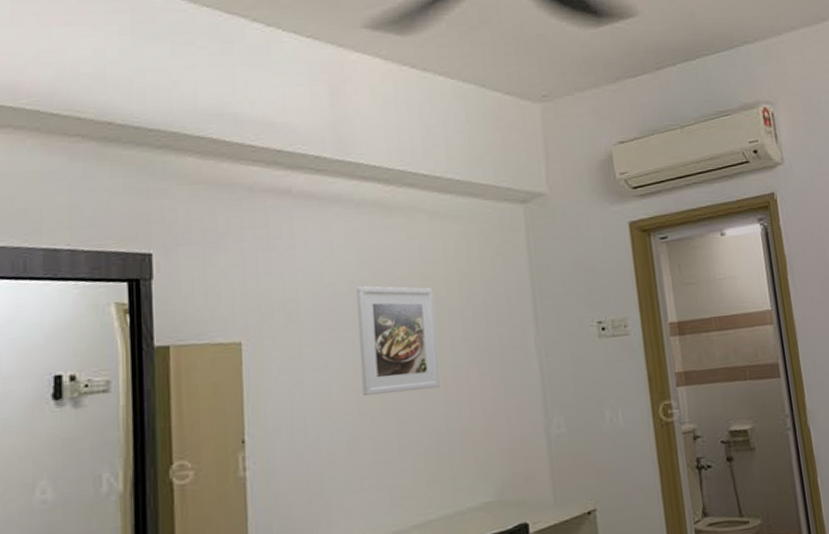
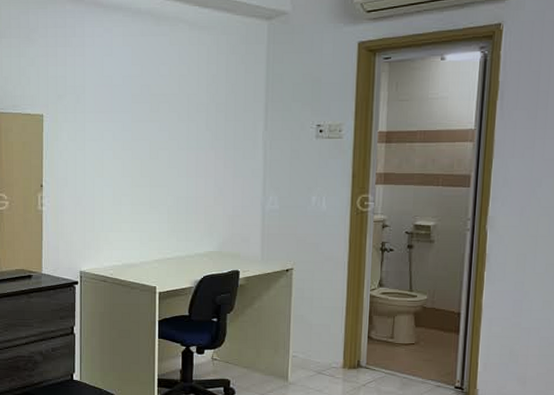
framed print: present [356,286,440,396] -> none [127,80,186,164]

